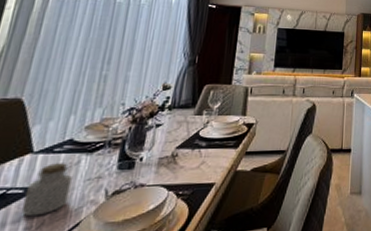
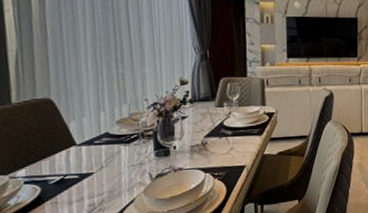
jar: present [21,163,73,217] -> none [80,153,119,196]

